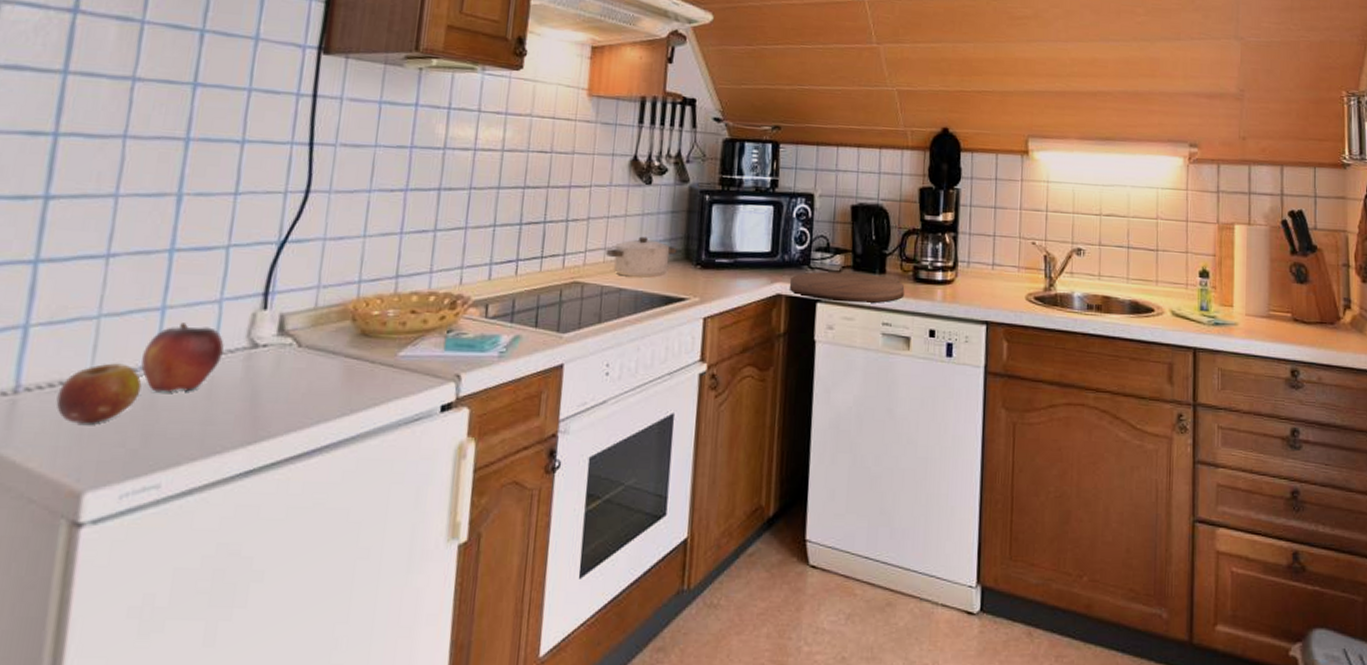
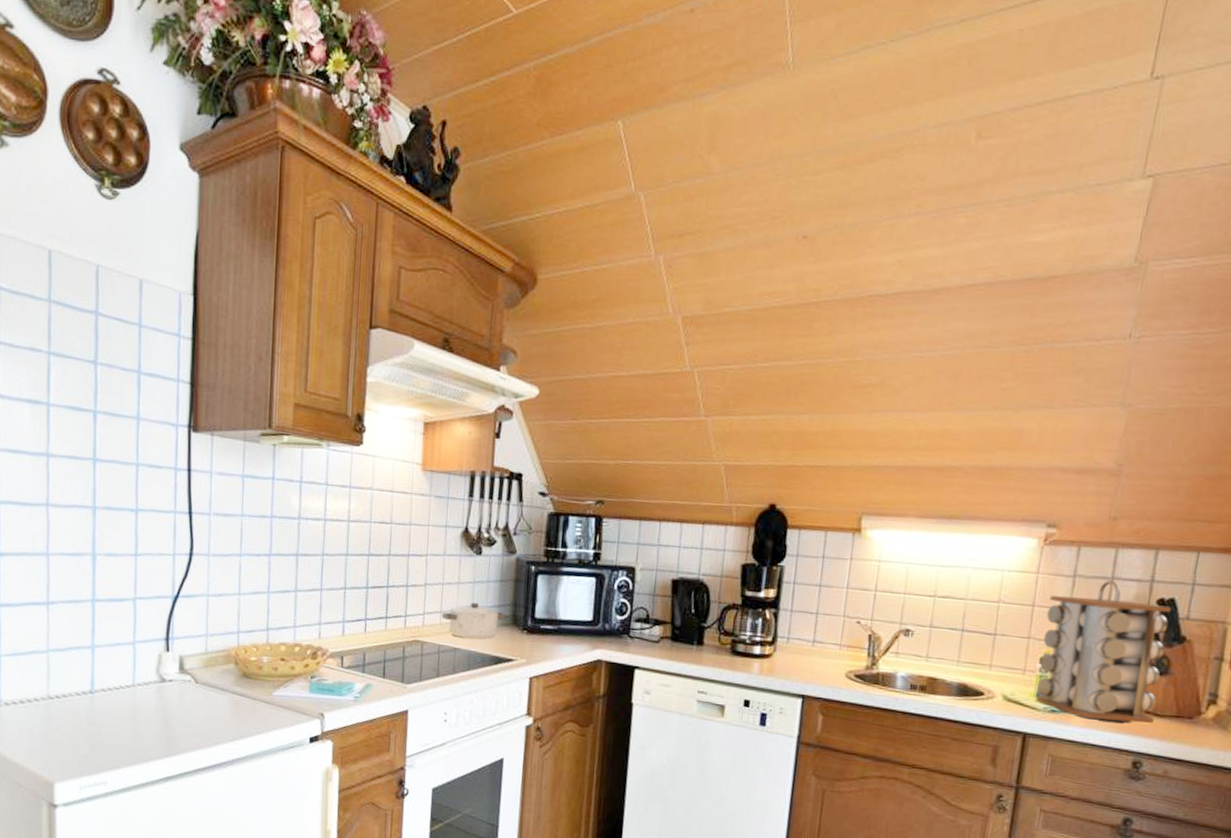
fruit: present [56,363,142,424] -> none [27,687,85,733]
fruit: present [141,322,224,392] -> none [82,659,140,712]
cutting board: present [789,271,905,304] -> none [609,641,722,673]
spice rack: none [1199,195,1303,332] -> present [1035,580,1172,724]

